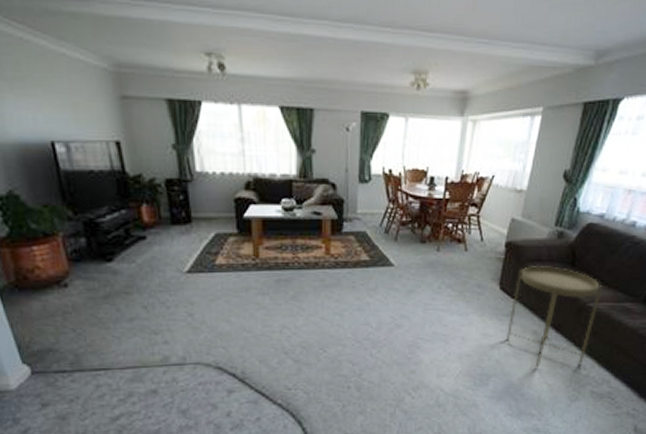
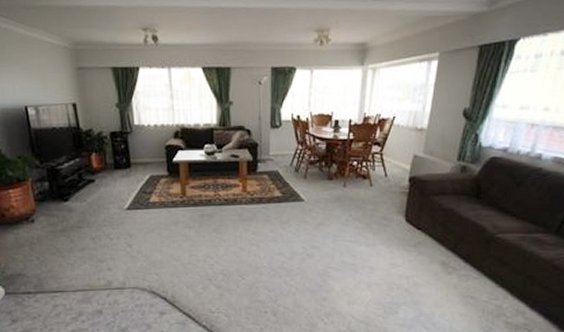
side table: present [507,265,603,368] -> none [415,198,511,298]

